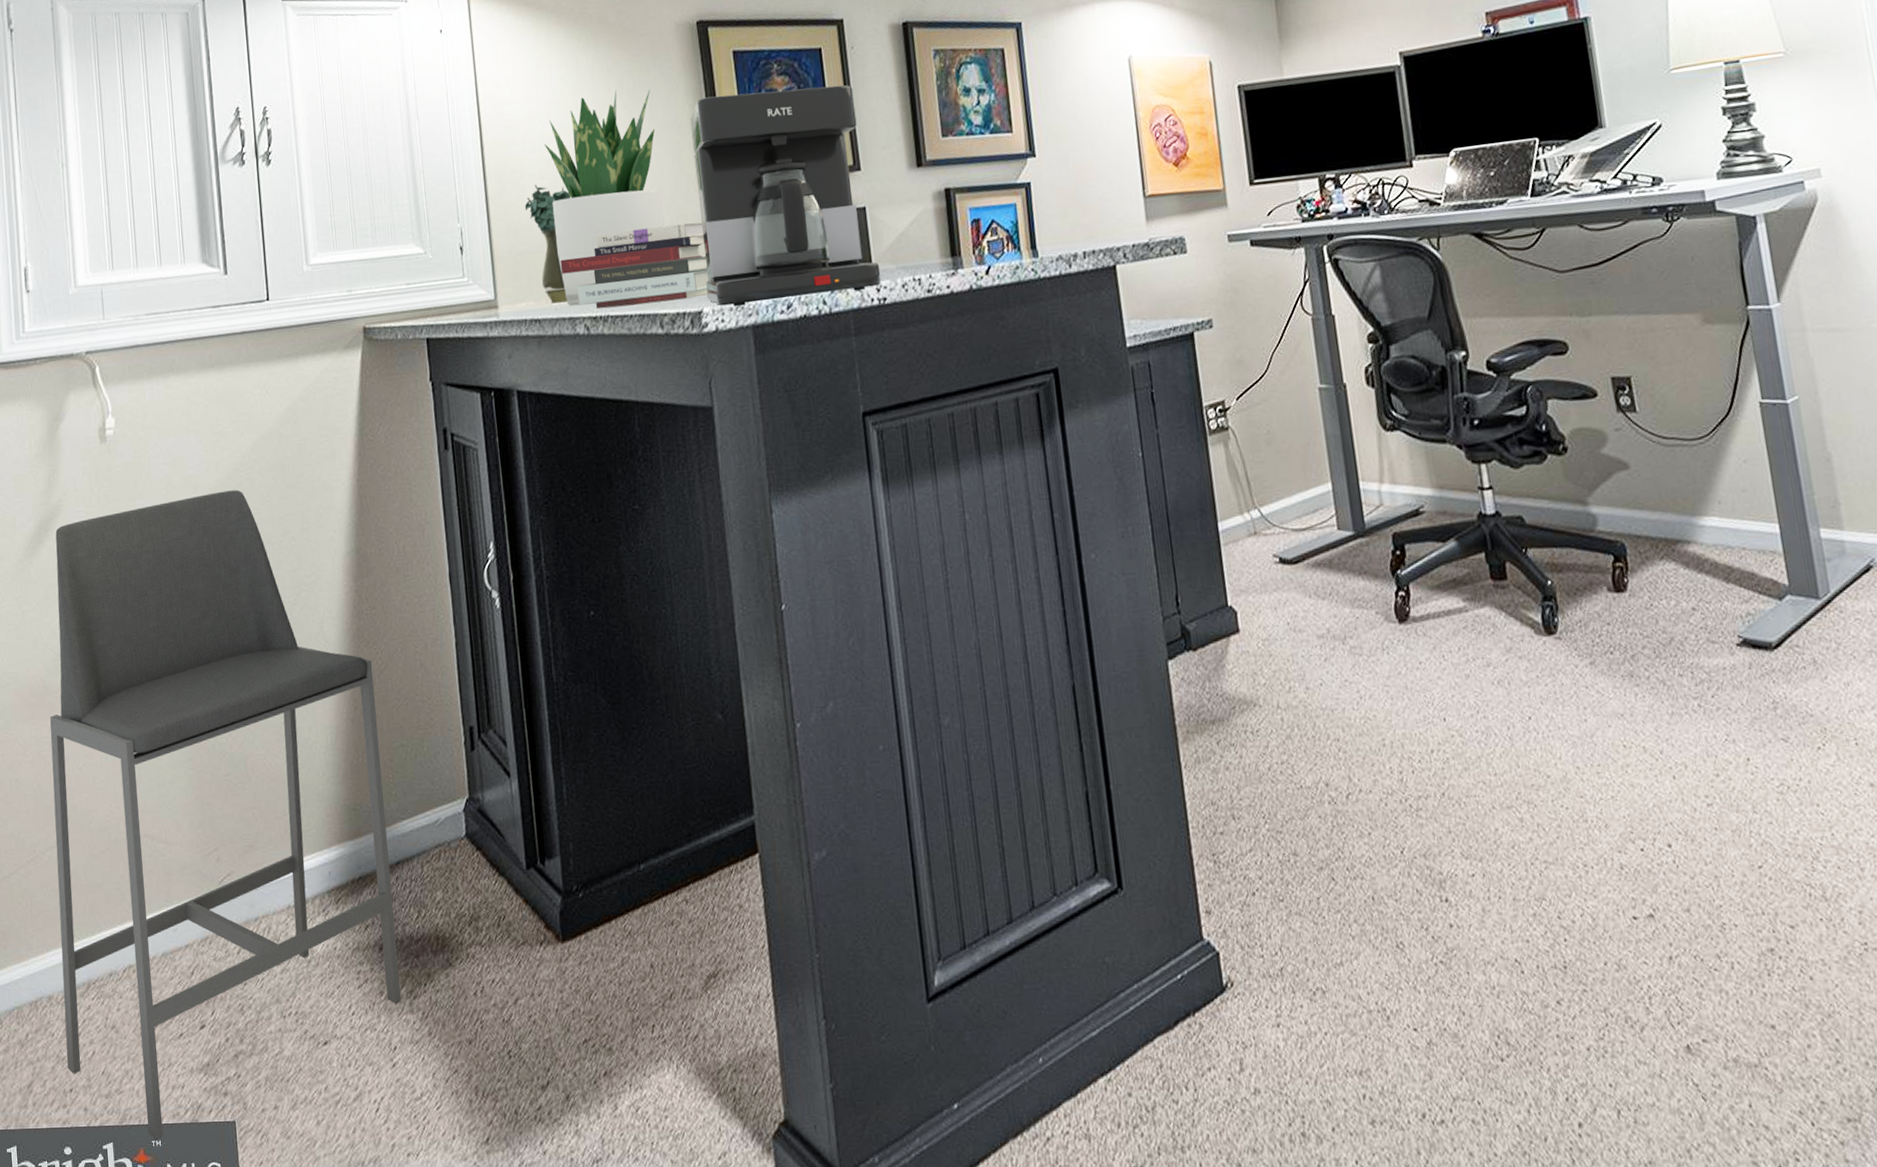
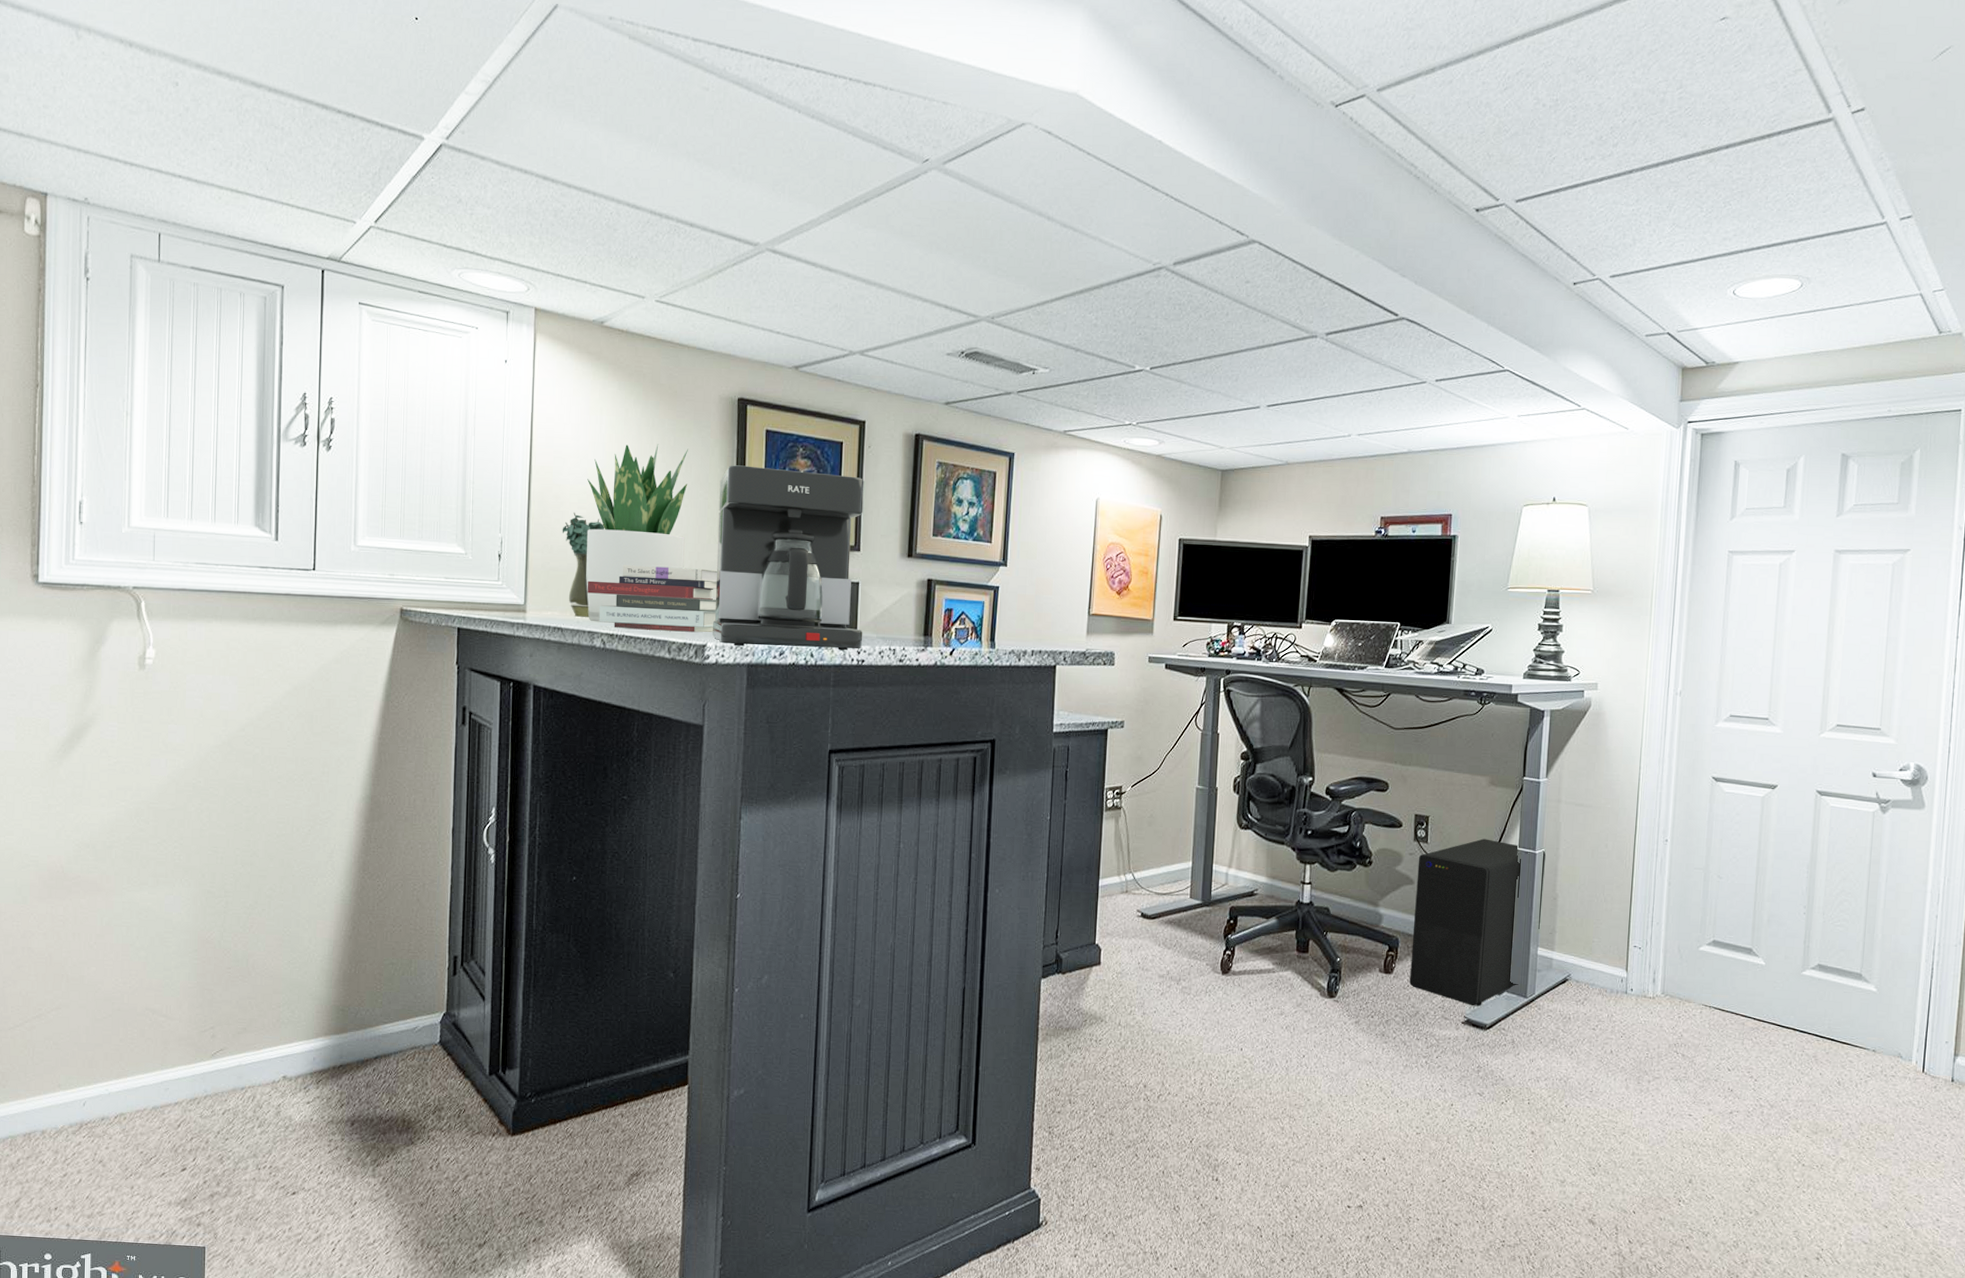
bar stool: present [50,490,402,1140] -> none [54,729,373,1255]
computer tower: none [1628,394,1816,620] -> present [1409,838,1546,1006]

